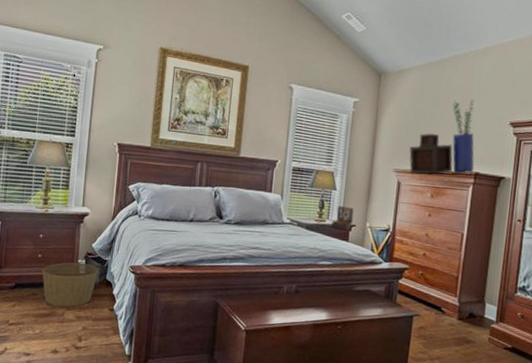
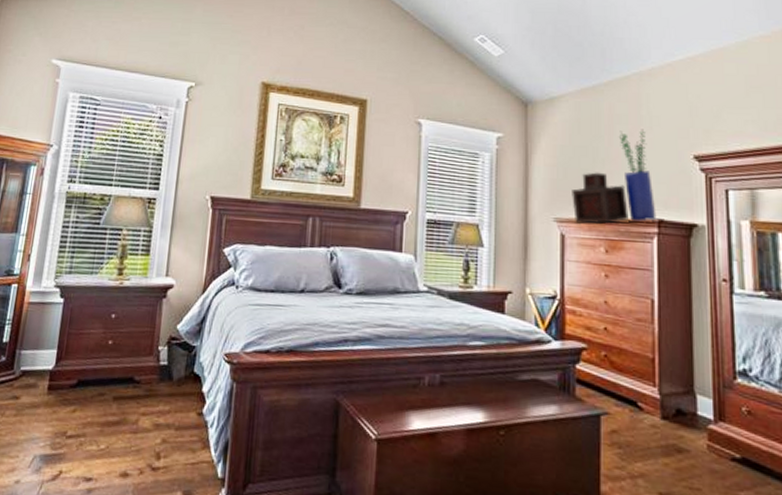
basket: present [42,262,98,308] -> none [112,350,184,413]
jewelry box: present [331,205,354,232] -> none [481,266,509,301]

